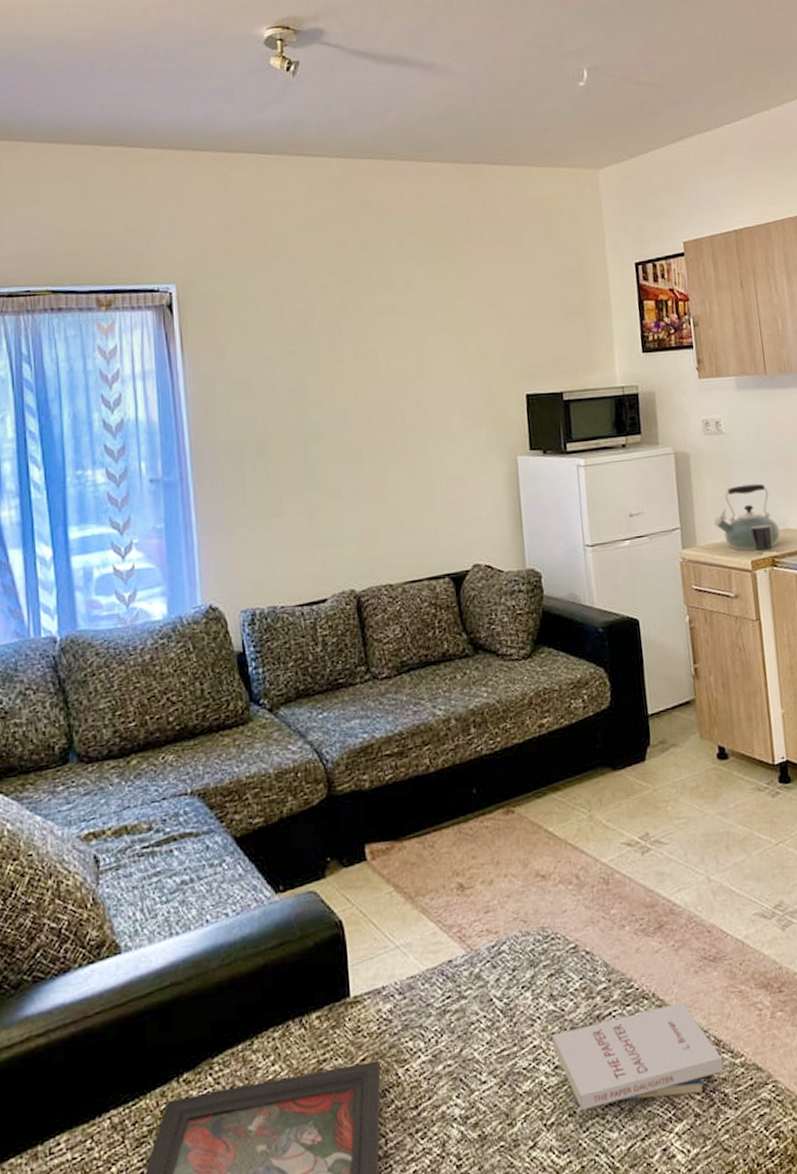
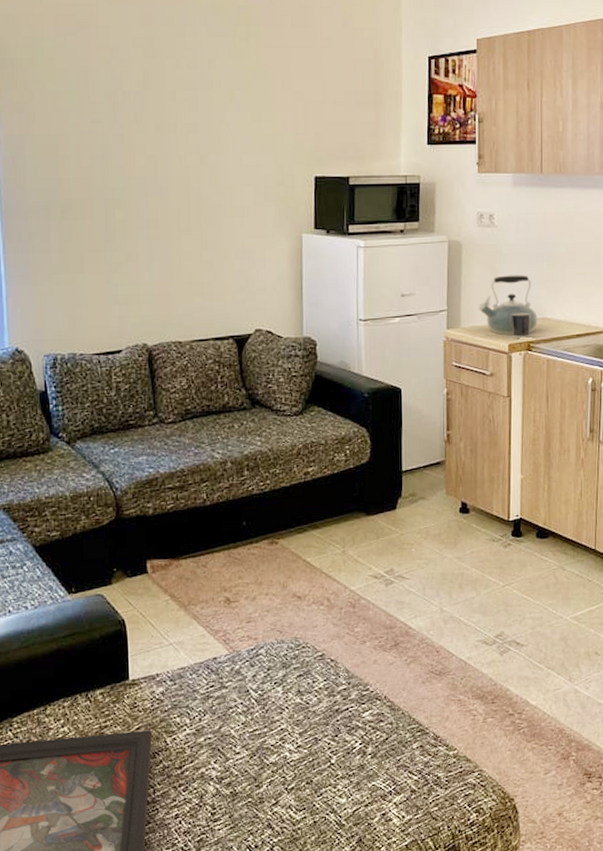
books: present [552,1002,724,1110] -> none [297,704,439,780]

